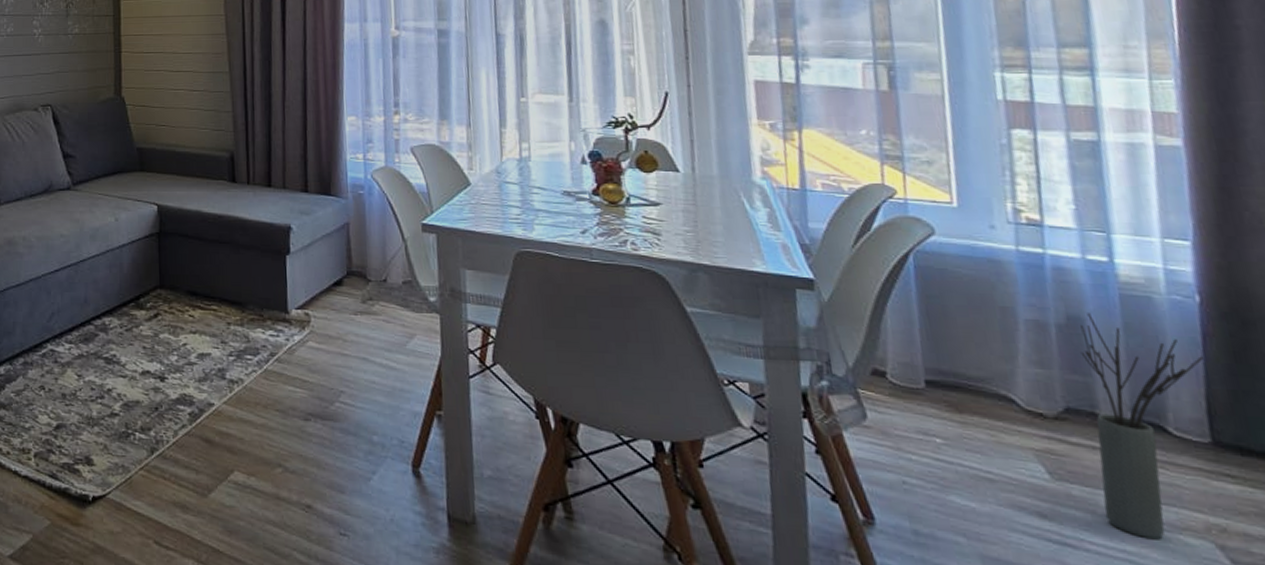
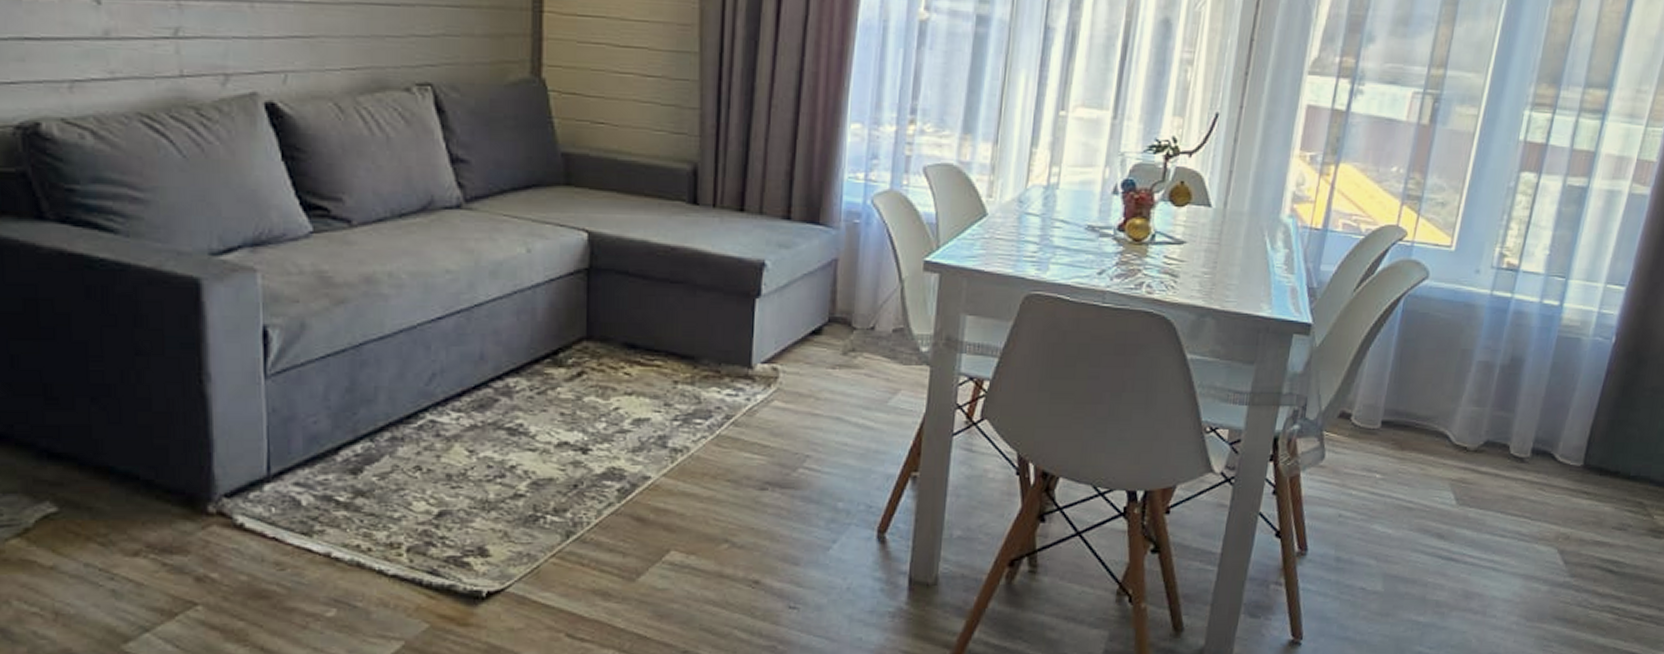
vase: present [1080,313,1205,540] -> none [1487,354,1602,550]

